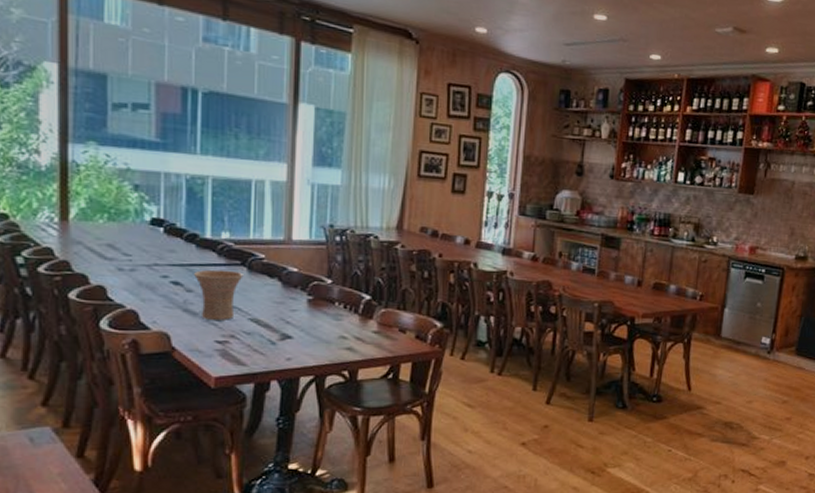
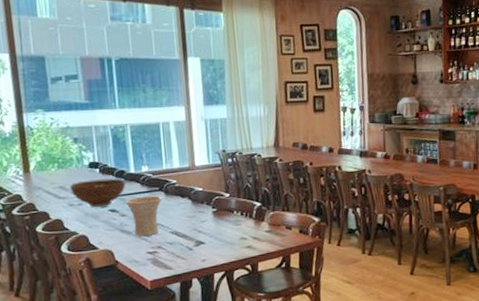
fruit bowl: none [122,240,198,276] -> present [70,178,126,207]

